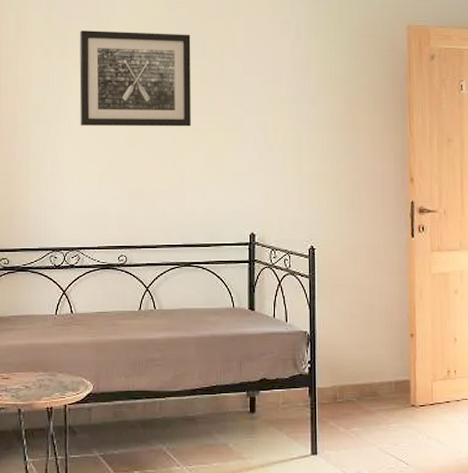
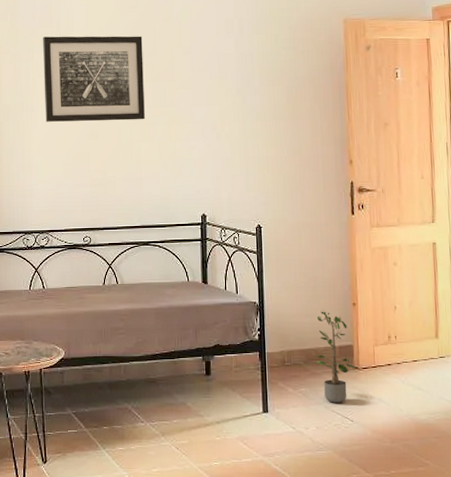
potted plant: none [370,341,416,444] -> present [316,310,359,403]

